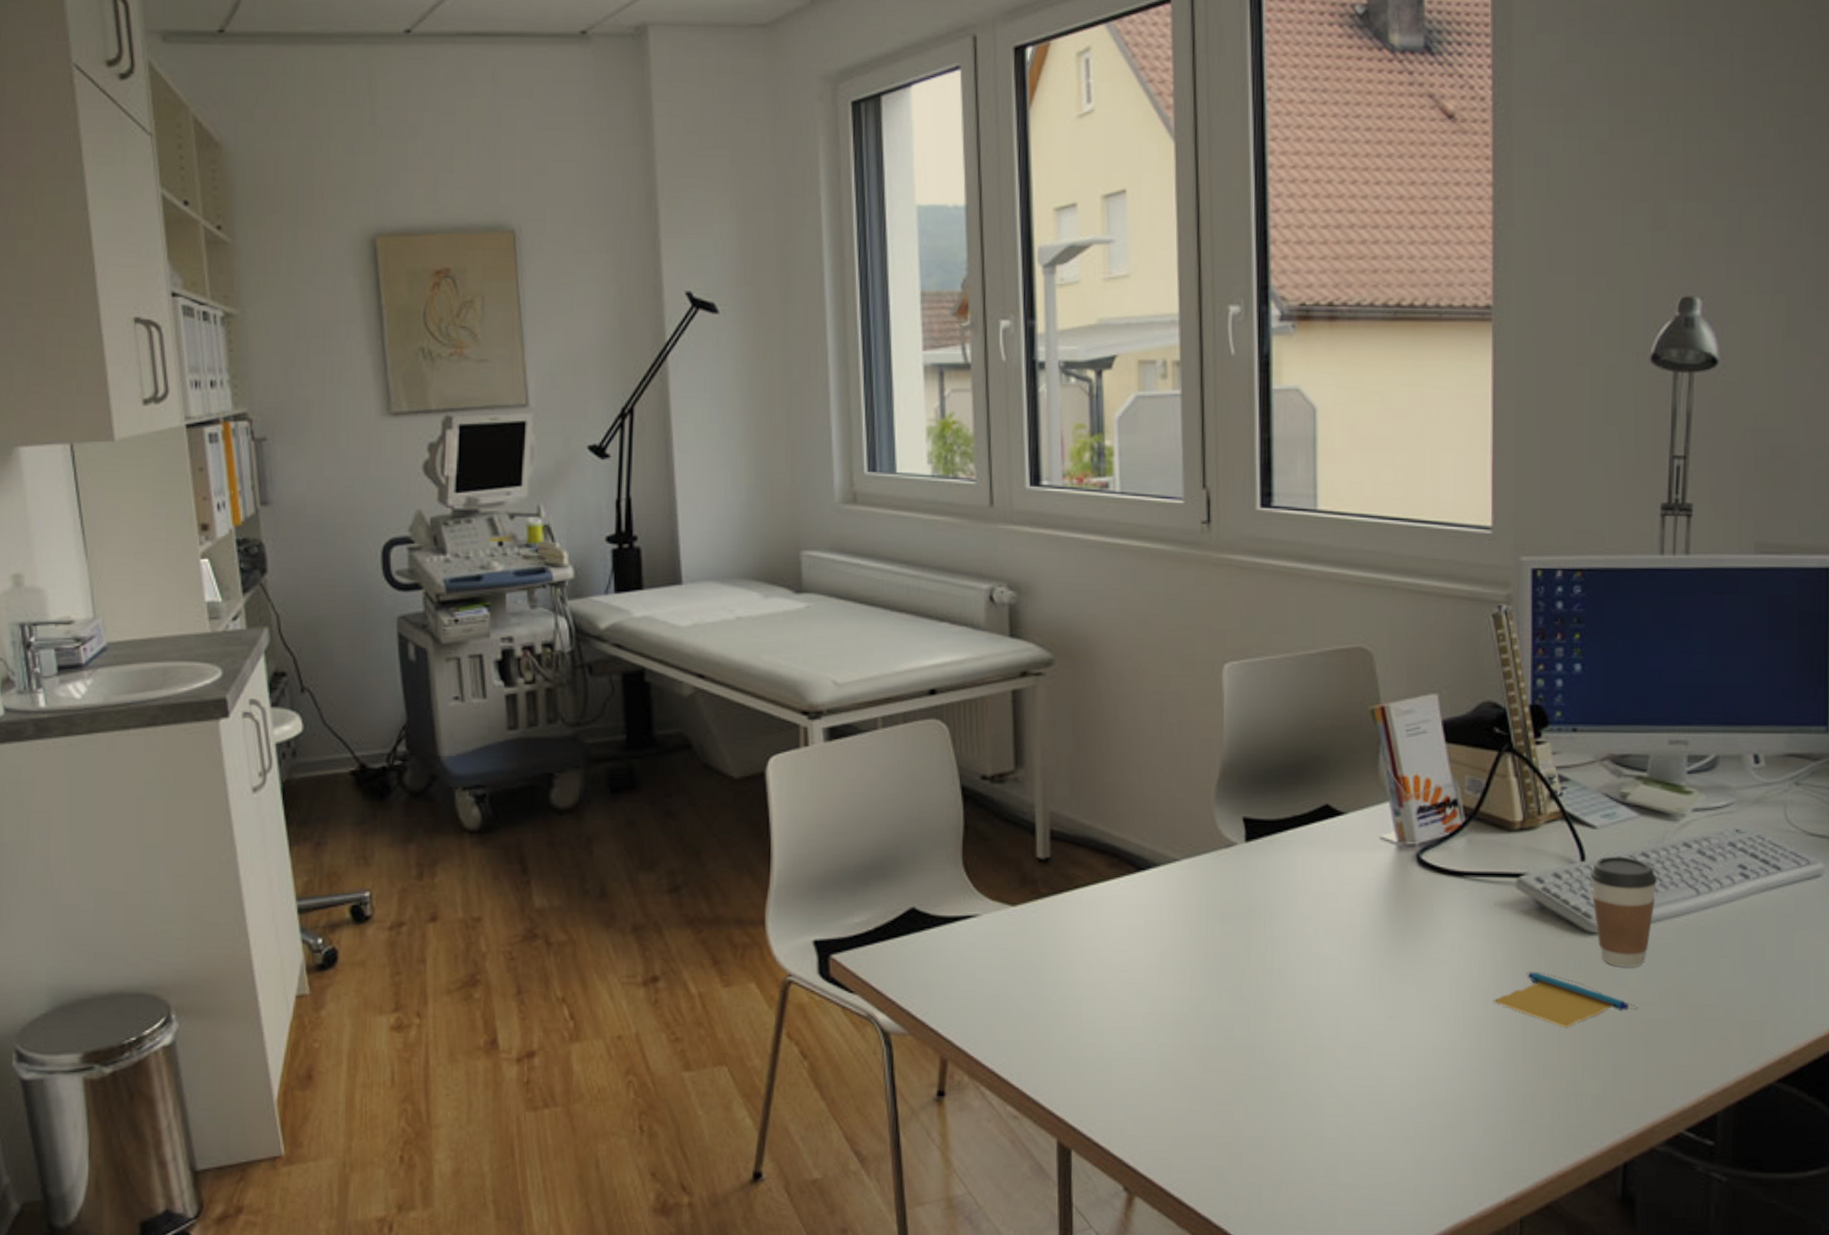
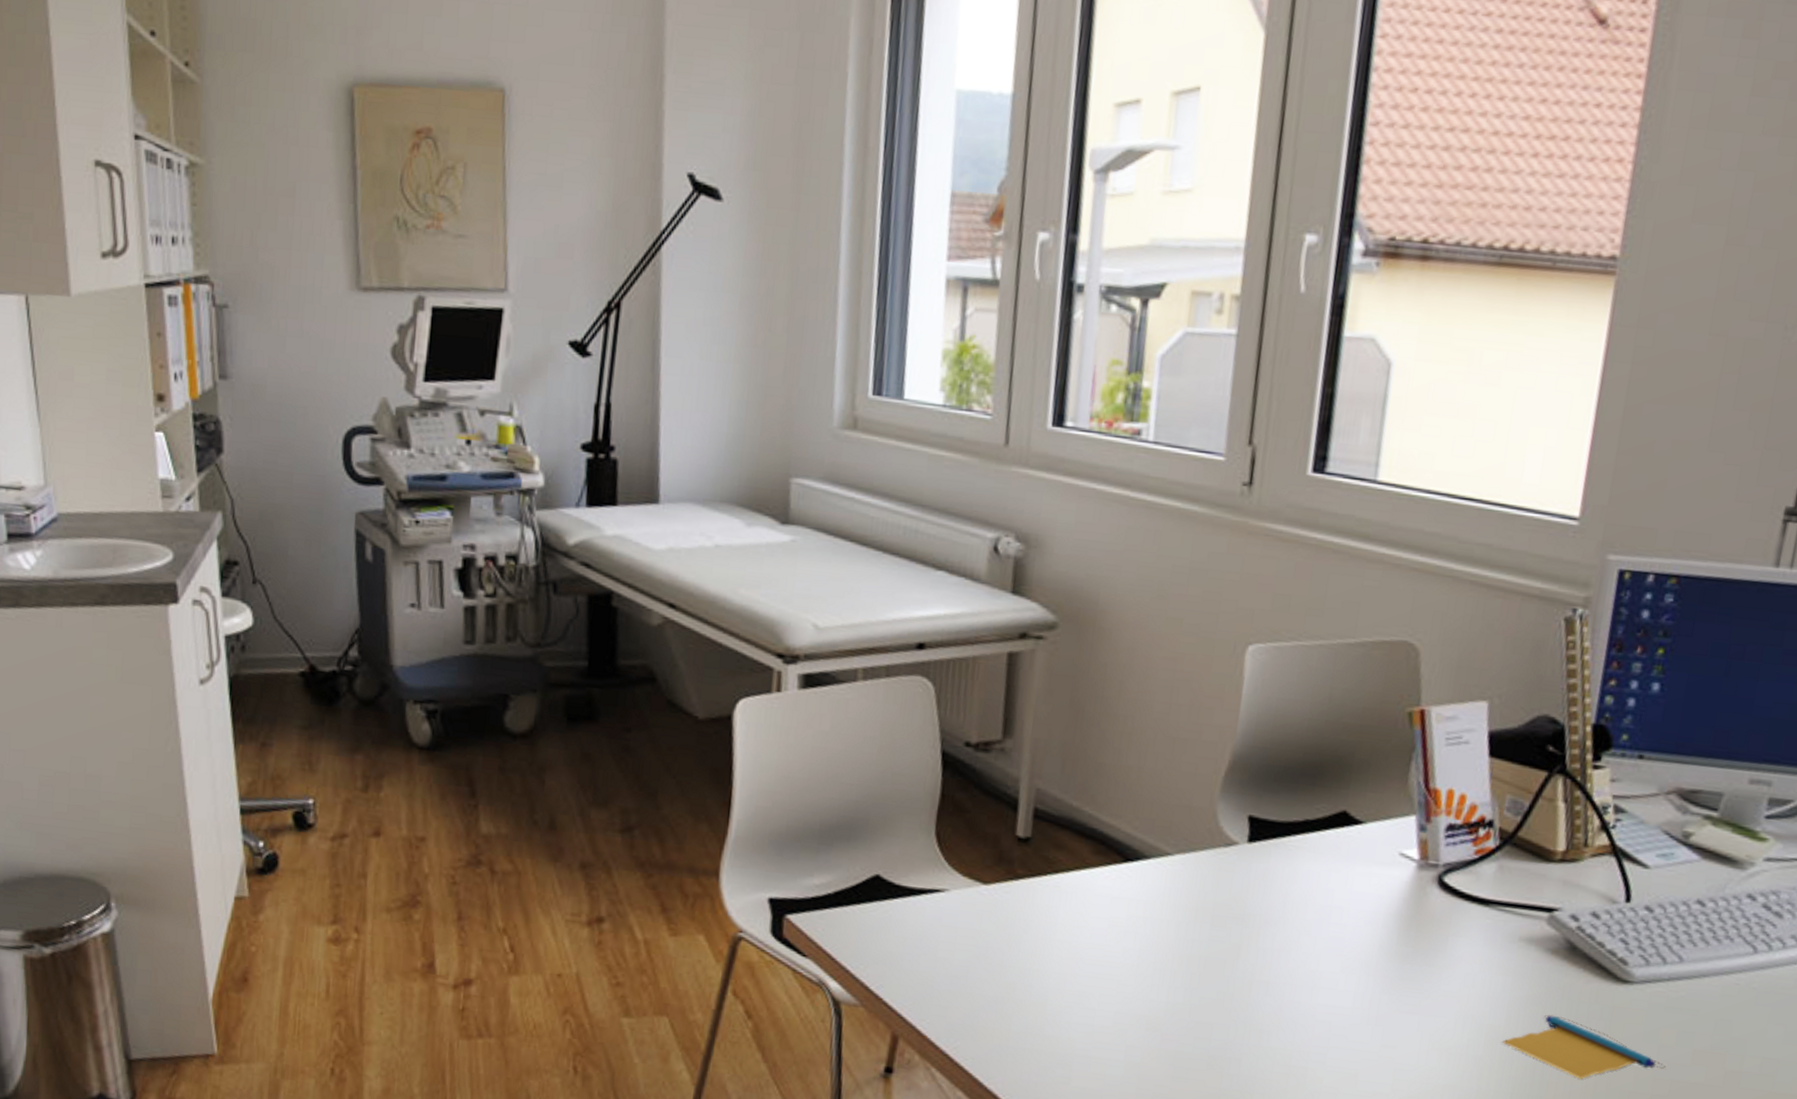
coffee cup: present [1590,855,1658,968] -> none [1631,900,1711,1023]

